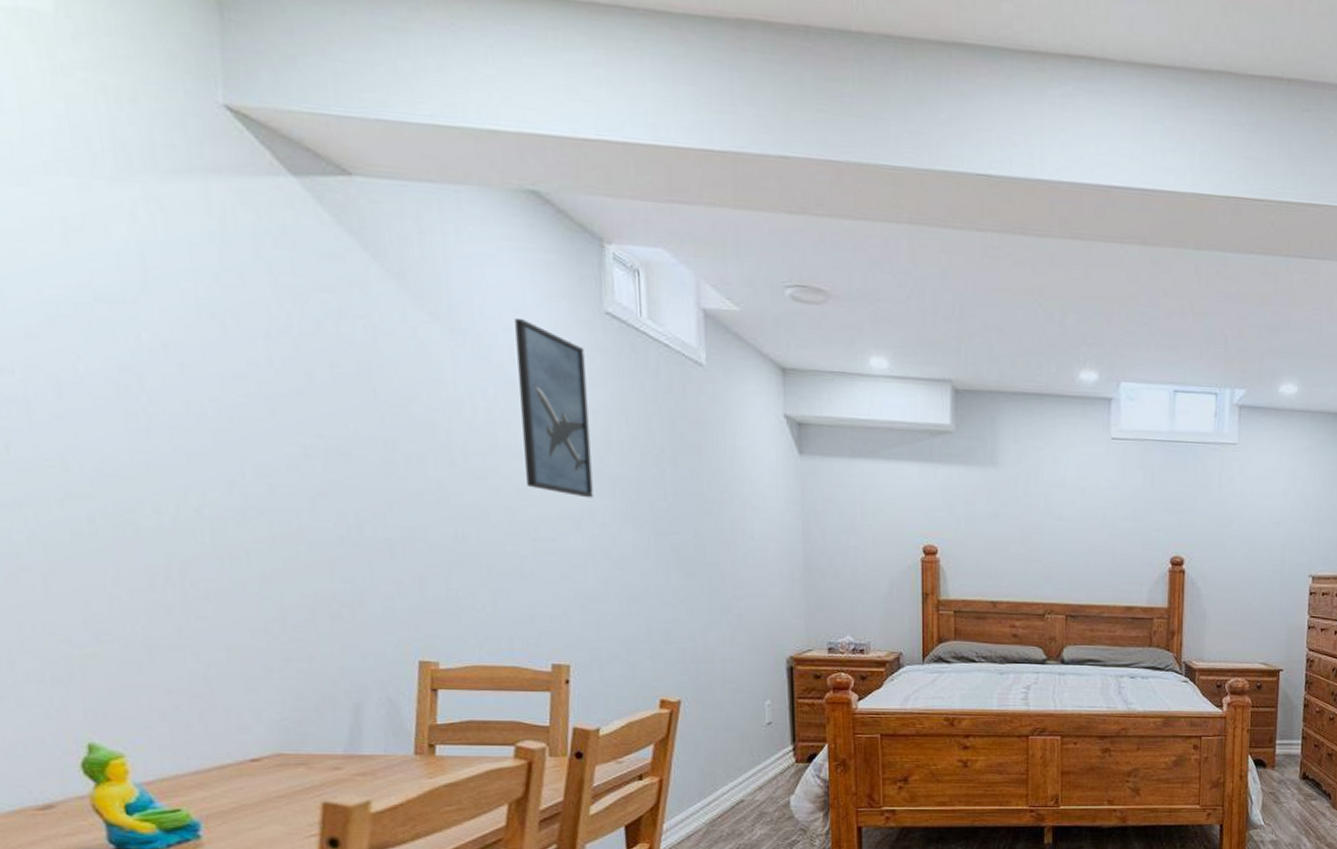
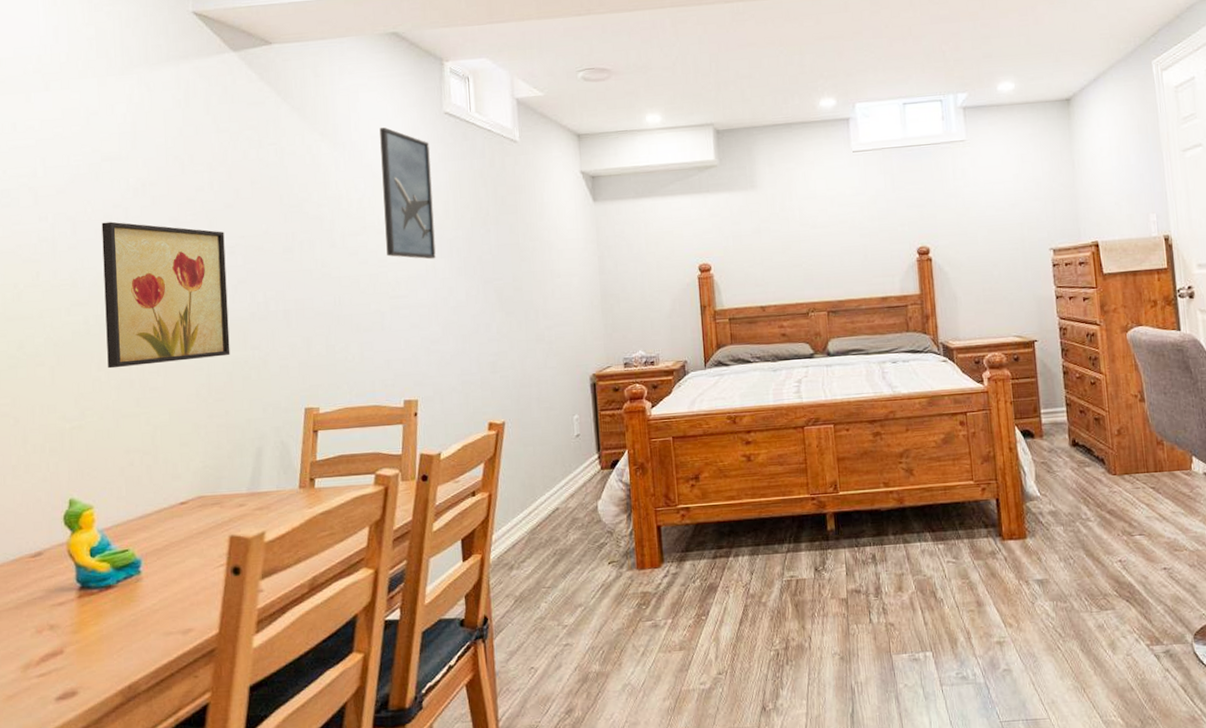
wall art: none [102,388,311,587] -> present [101,221,230,369]

